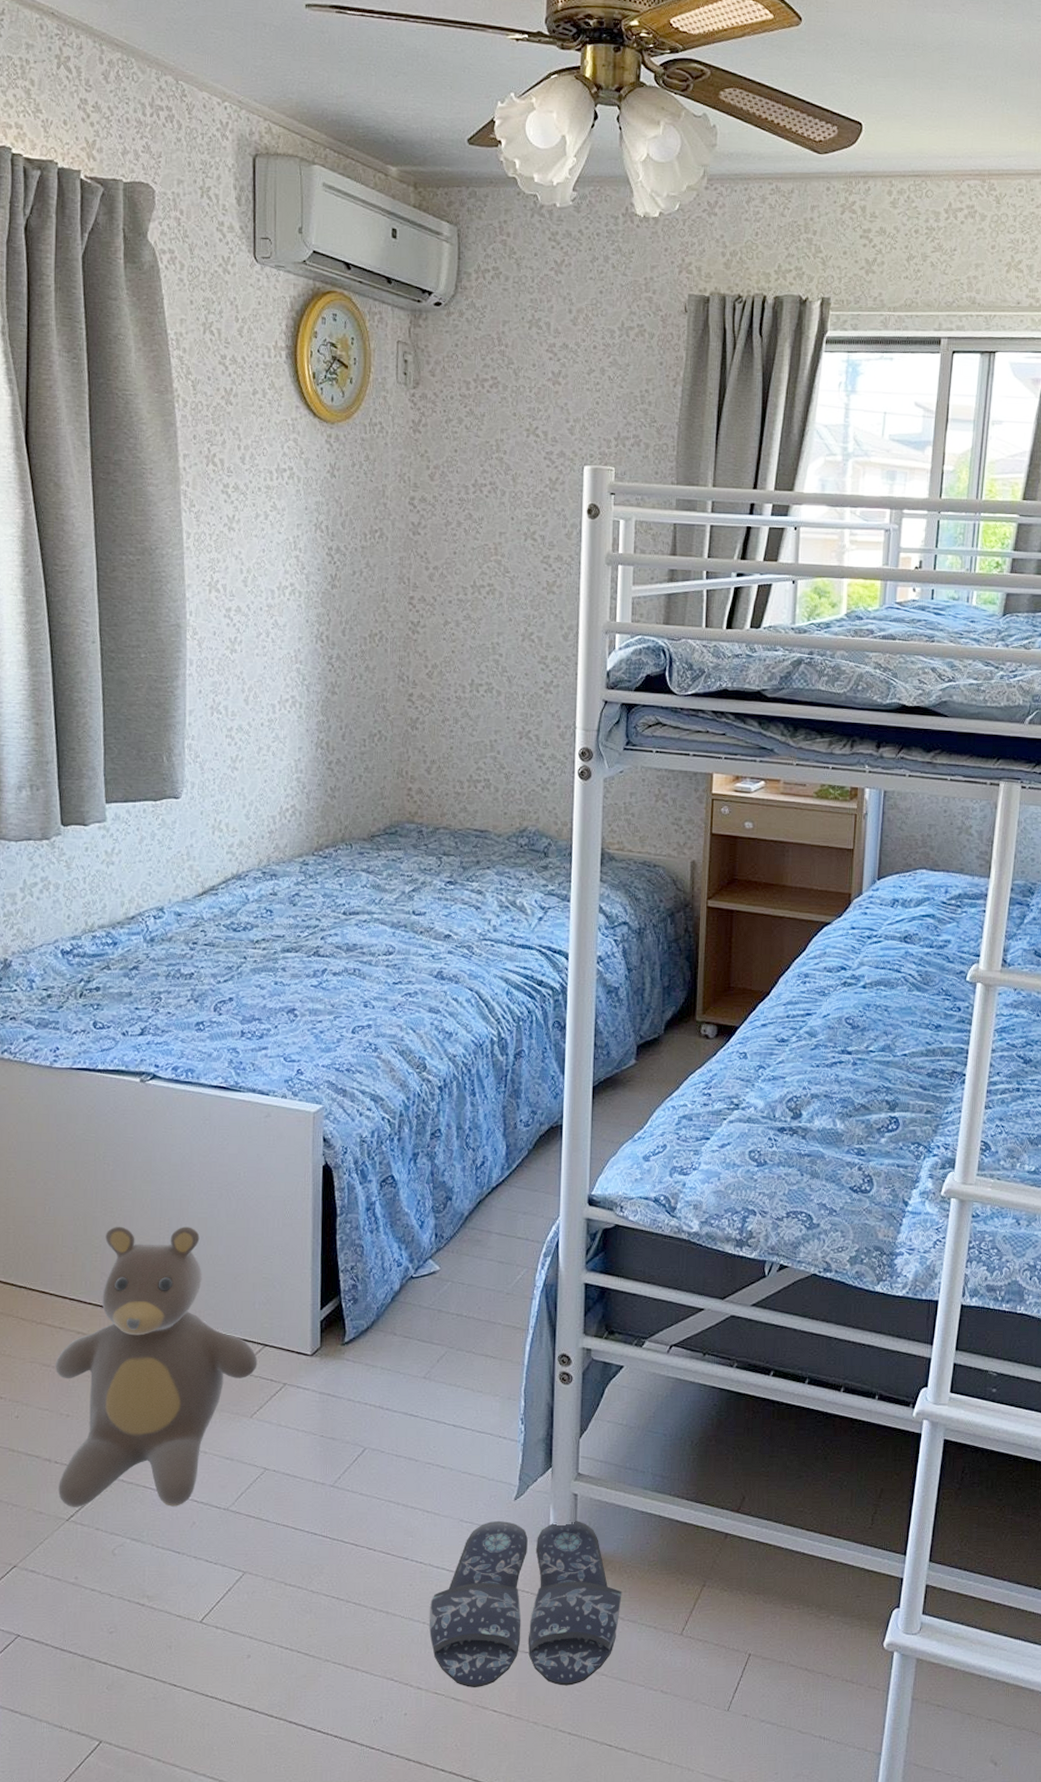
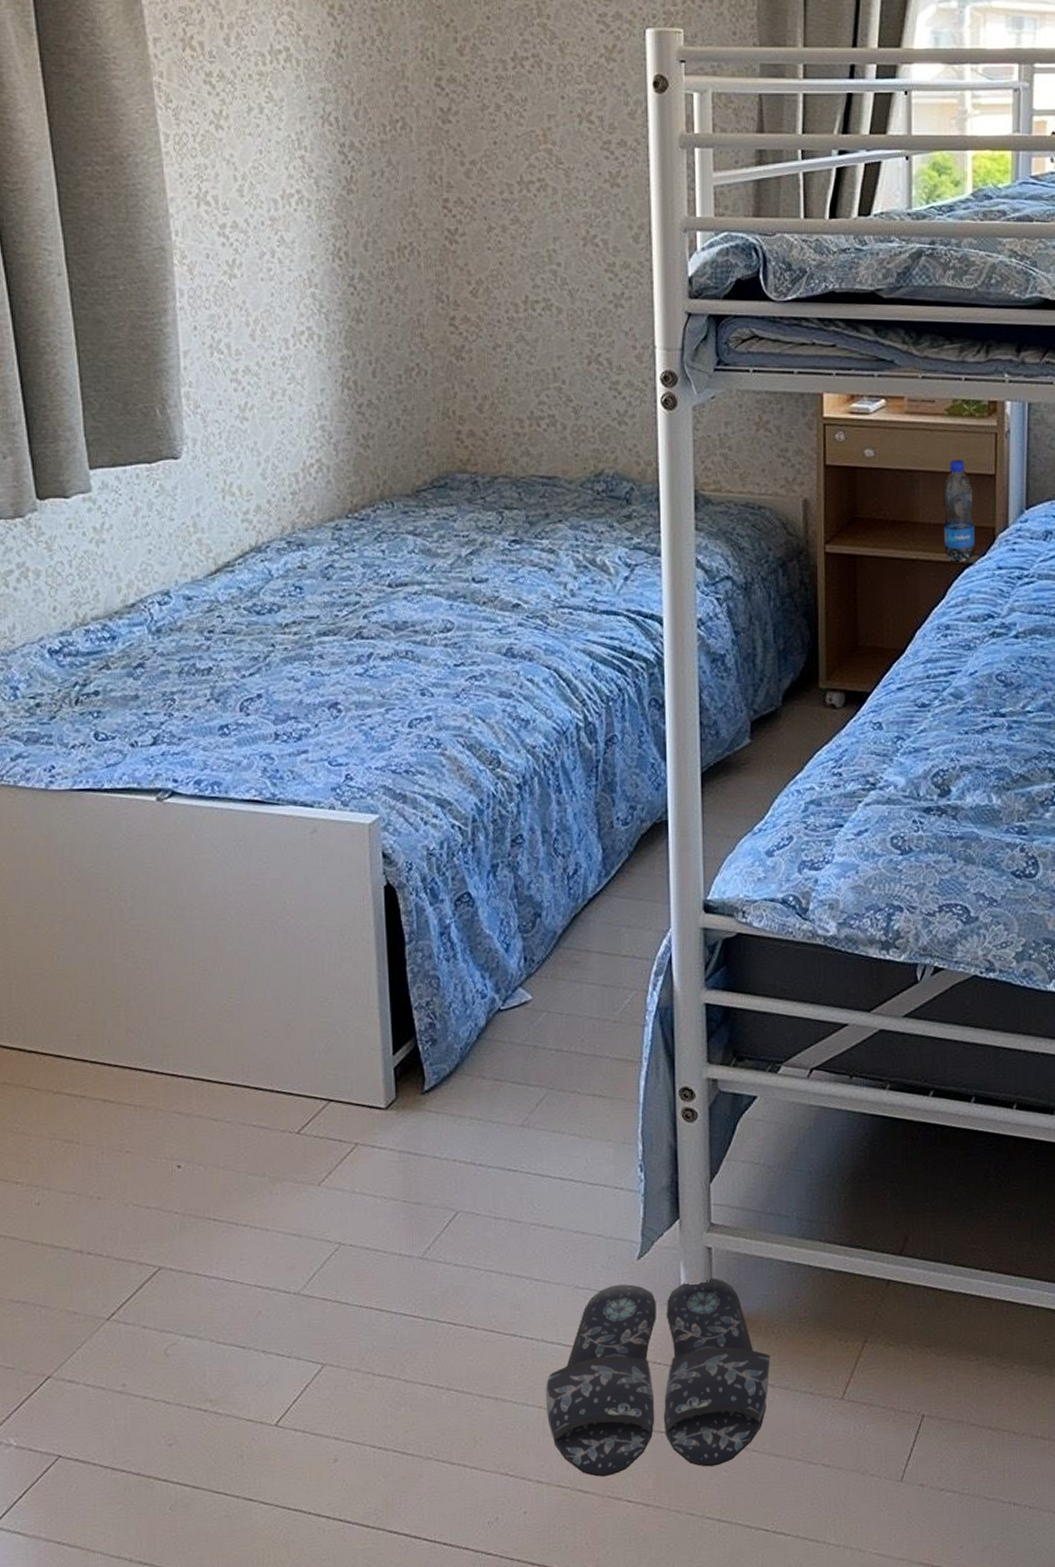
teddy bear: present [55,1226,258,1507] -> none [78,968,322,1304]
bottle: none [807,835,835,921] -> present [942,460,975,562]

